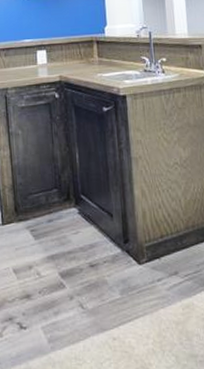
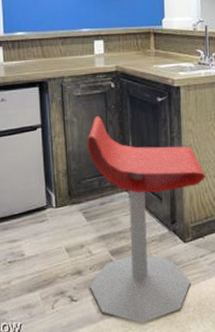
stool: none [32,128,159,356] -> present [87,116,206,323]

